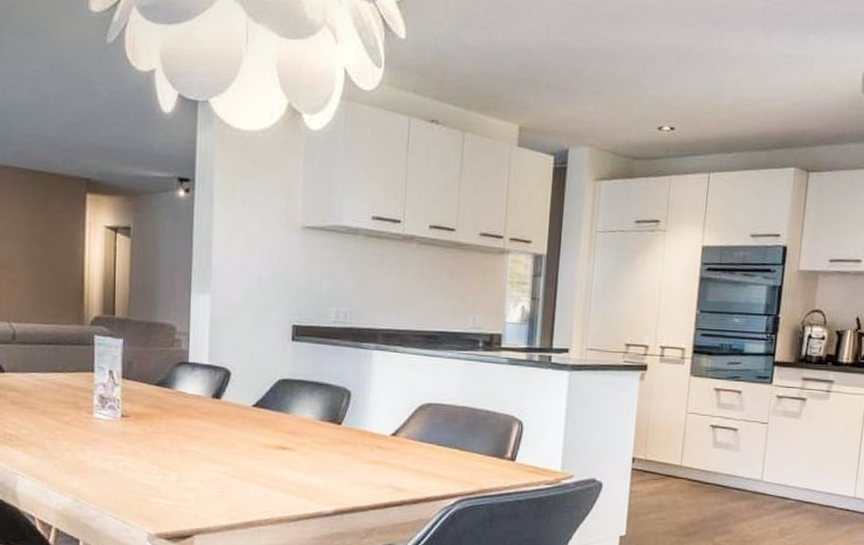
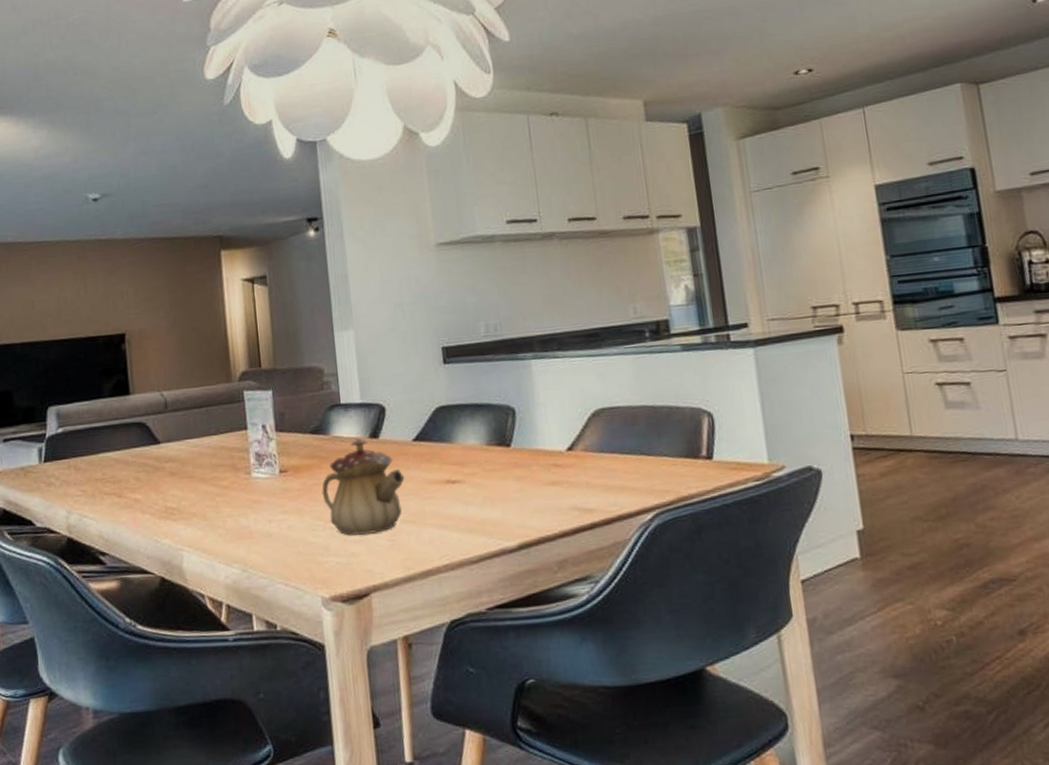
teapot: none [160,396,240,484] -> present [322,438,405,536]

